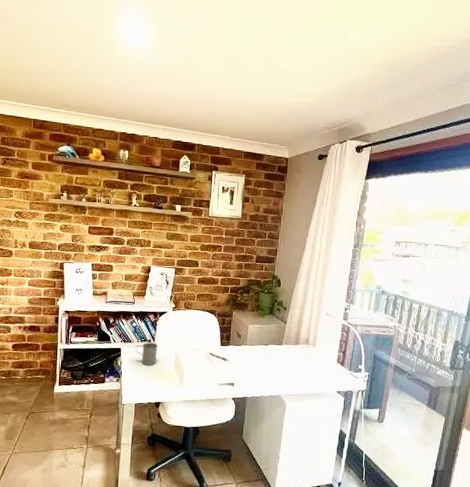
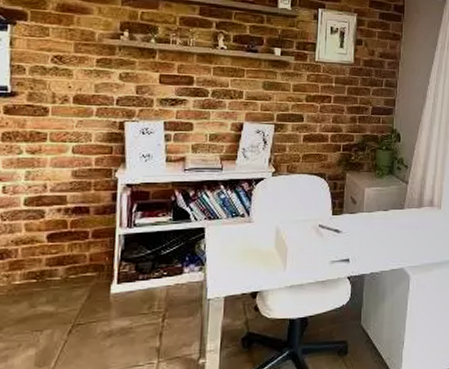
mug: present [135,342,158,365] -> none [224,218,253,246]

